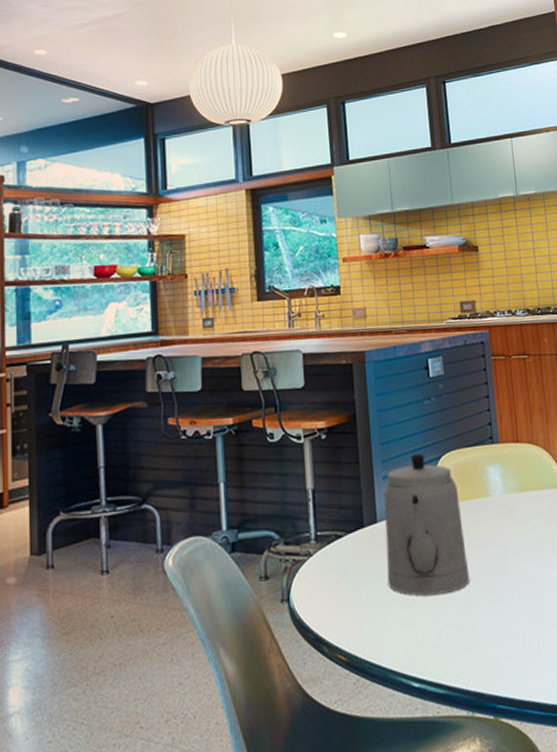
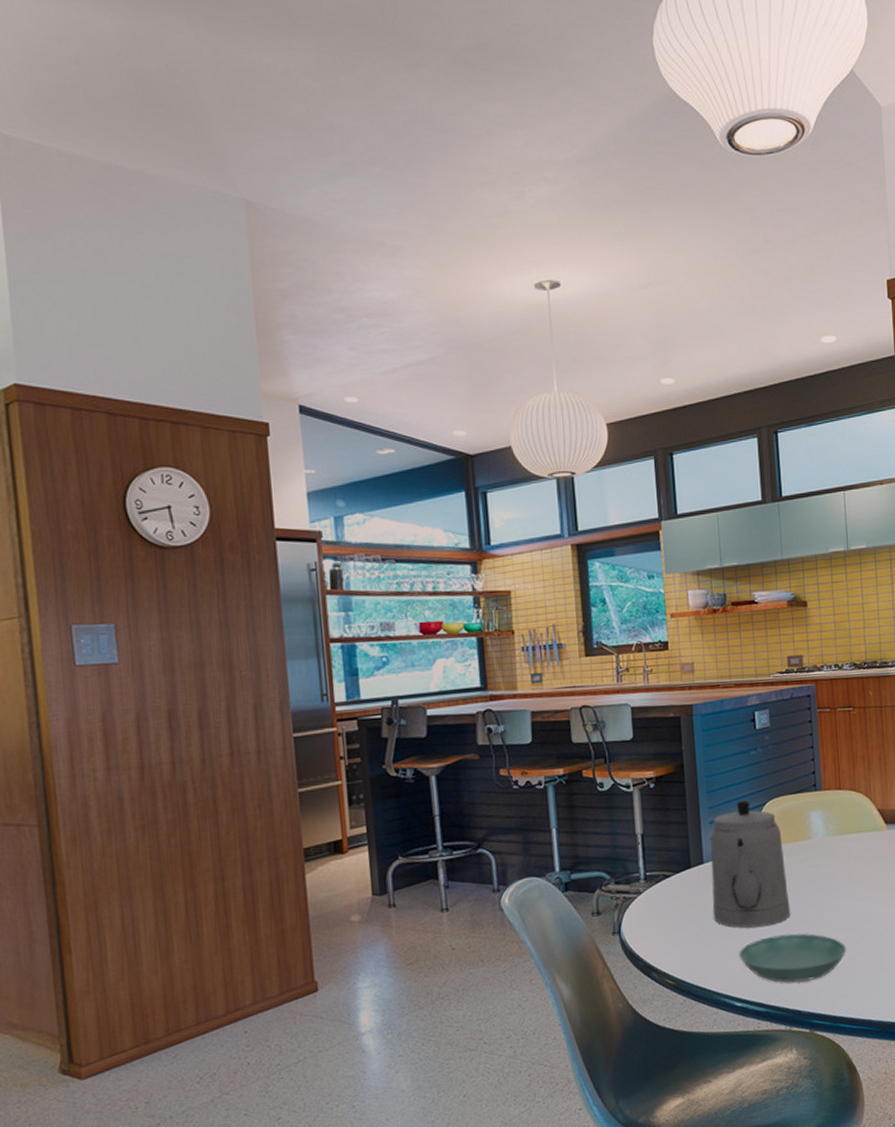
saucer: none [415,603,531,660] -> present [738,933,847,983]

